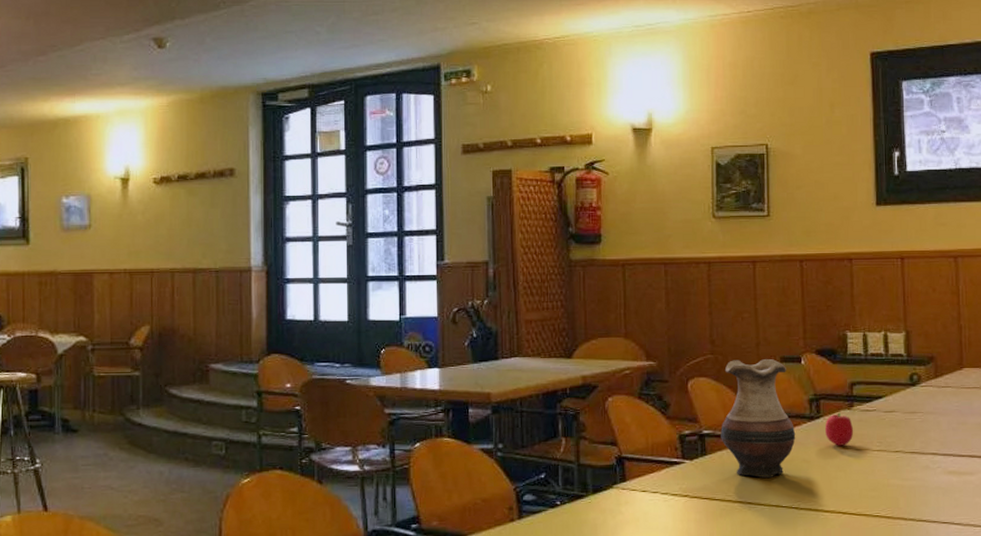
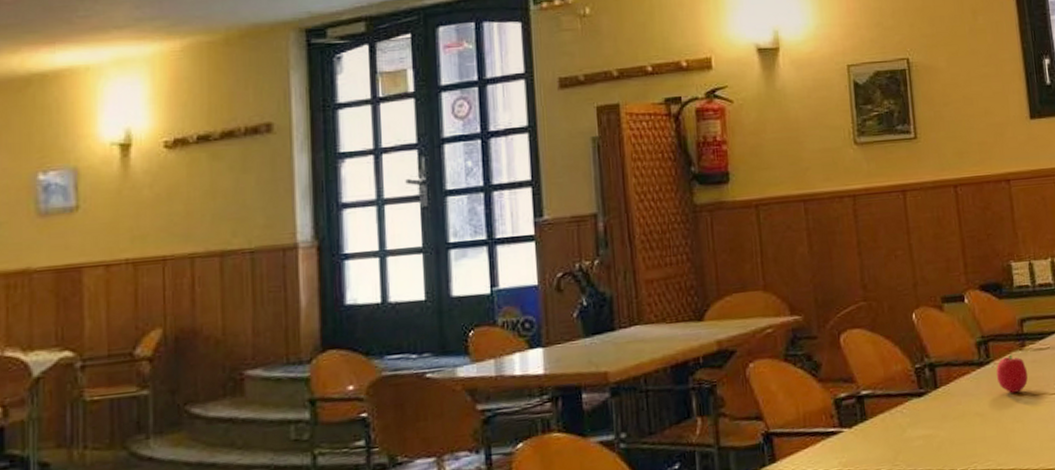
vase: present [721,359,796,478] -> none [880,300,966,440]

